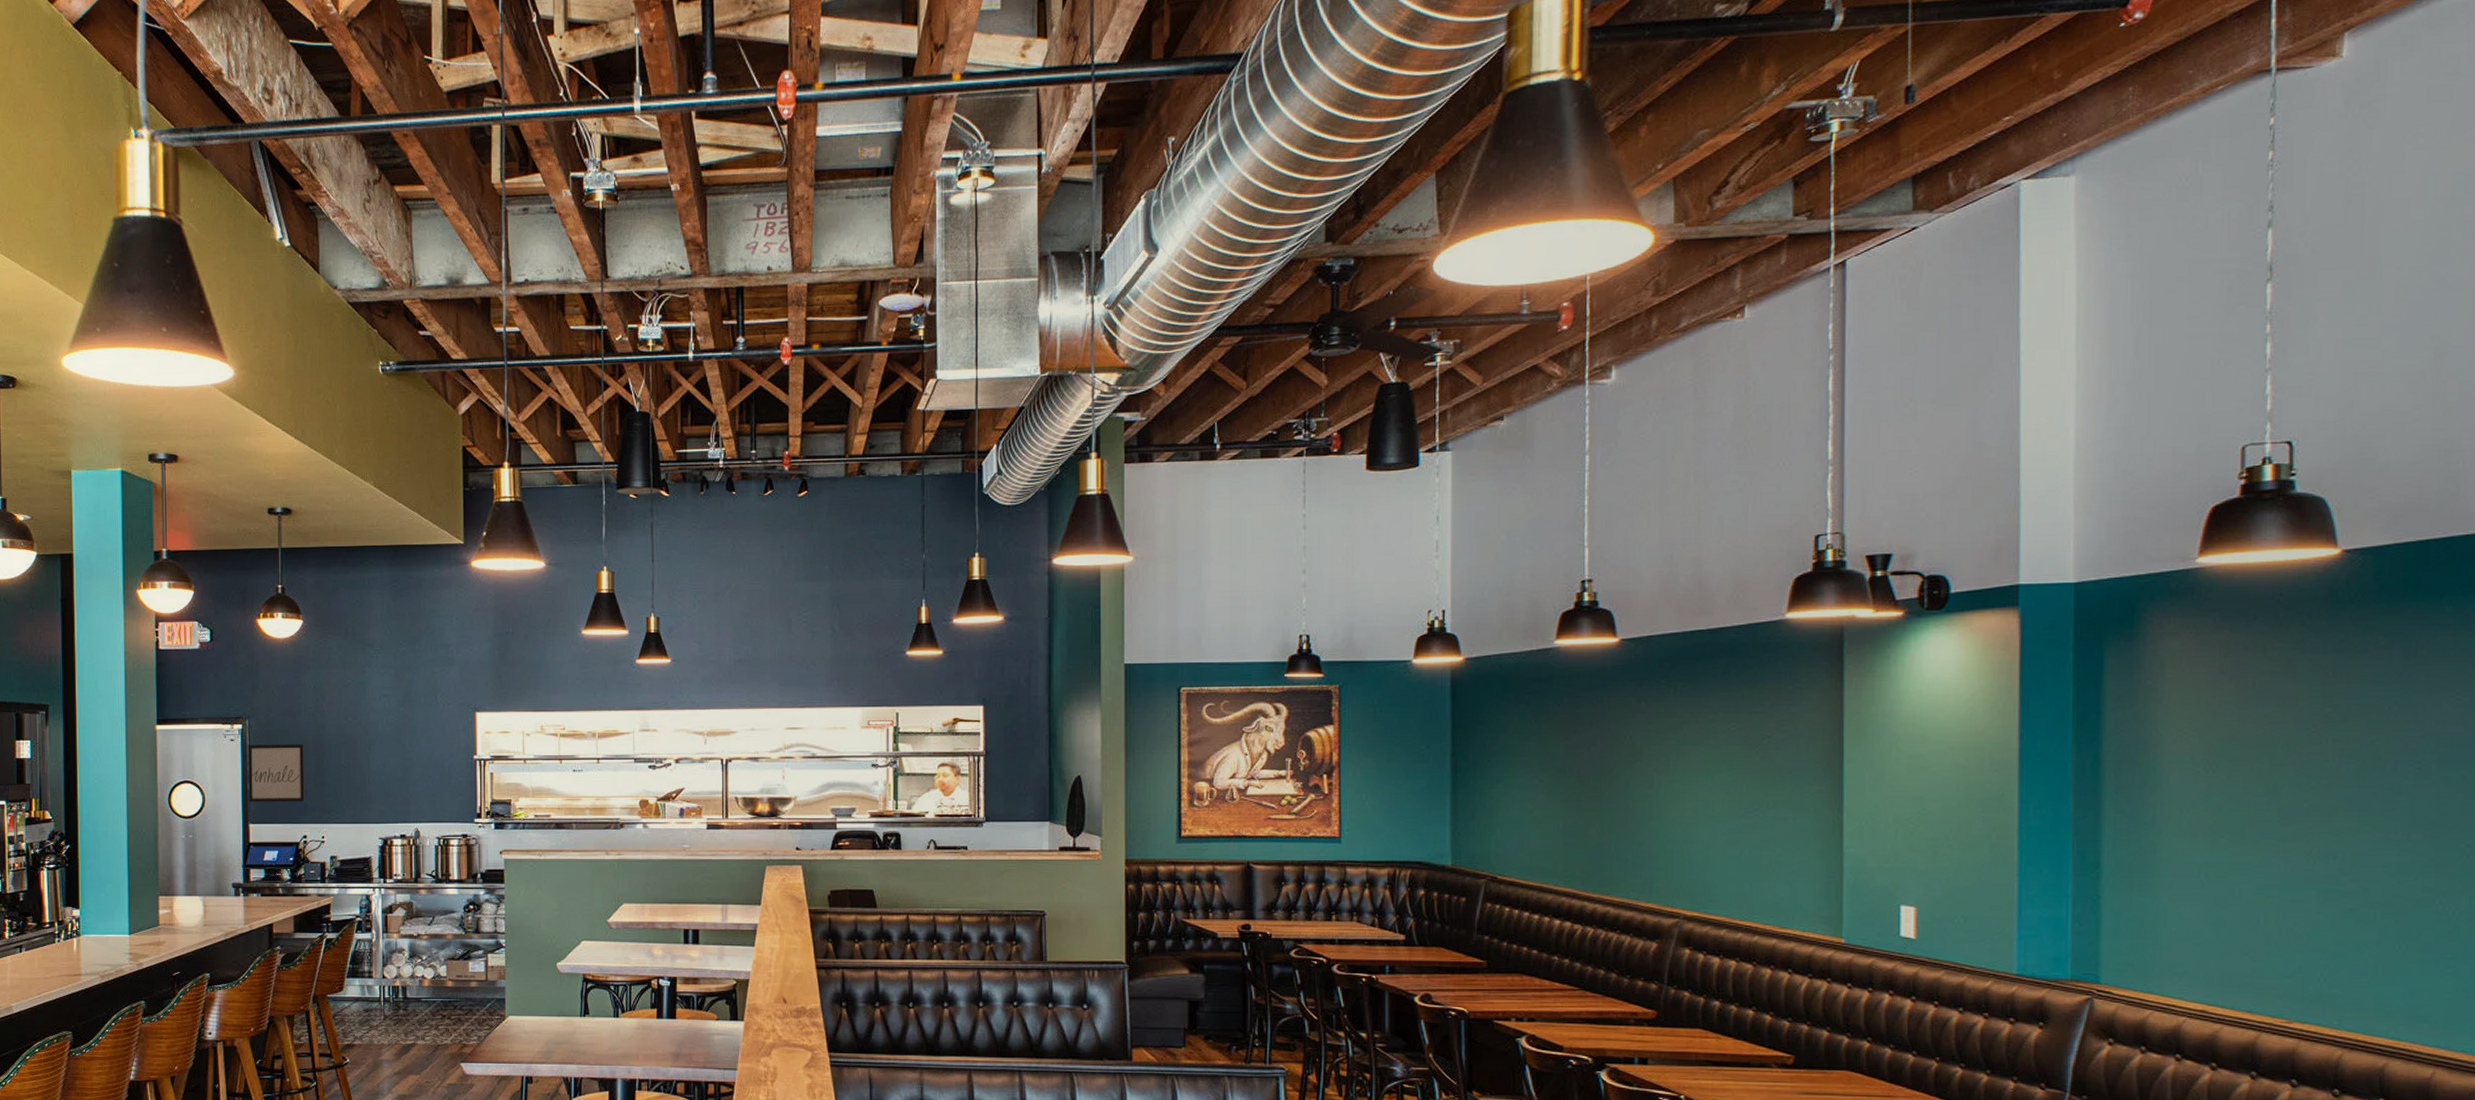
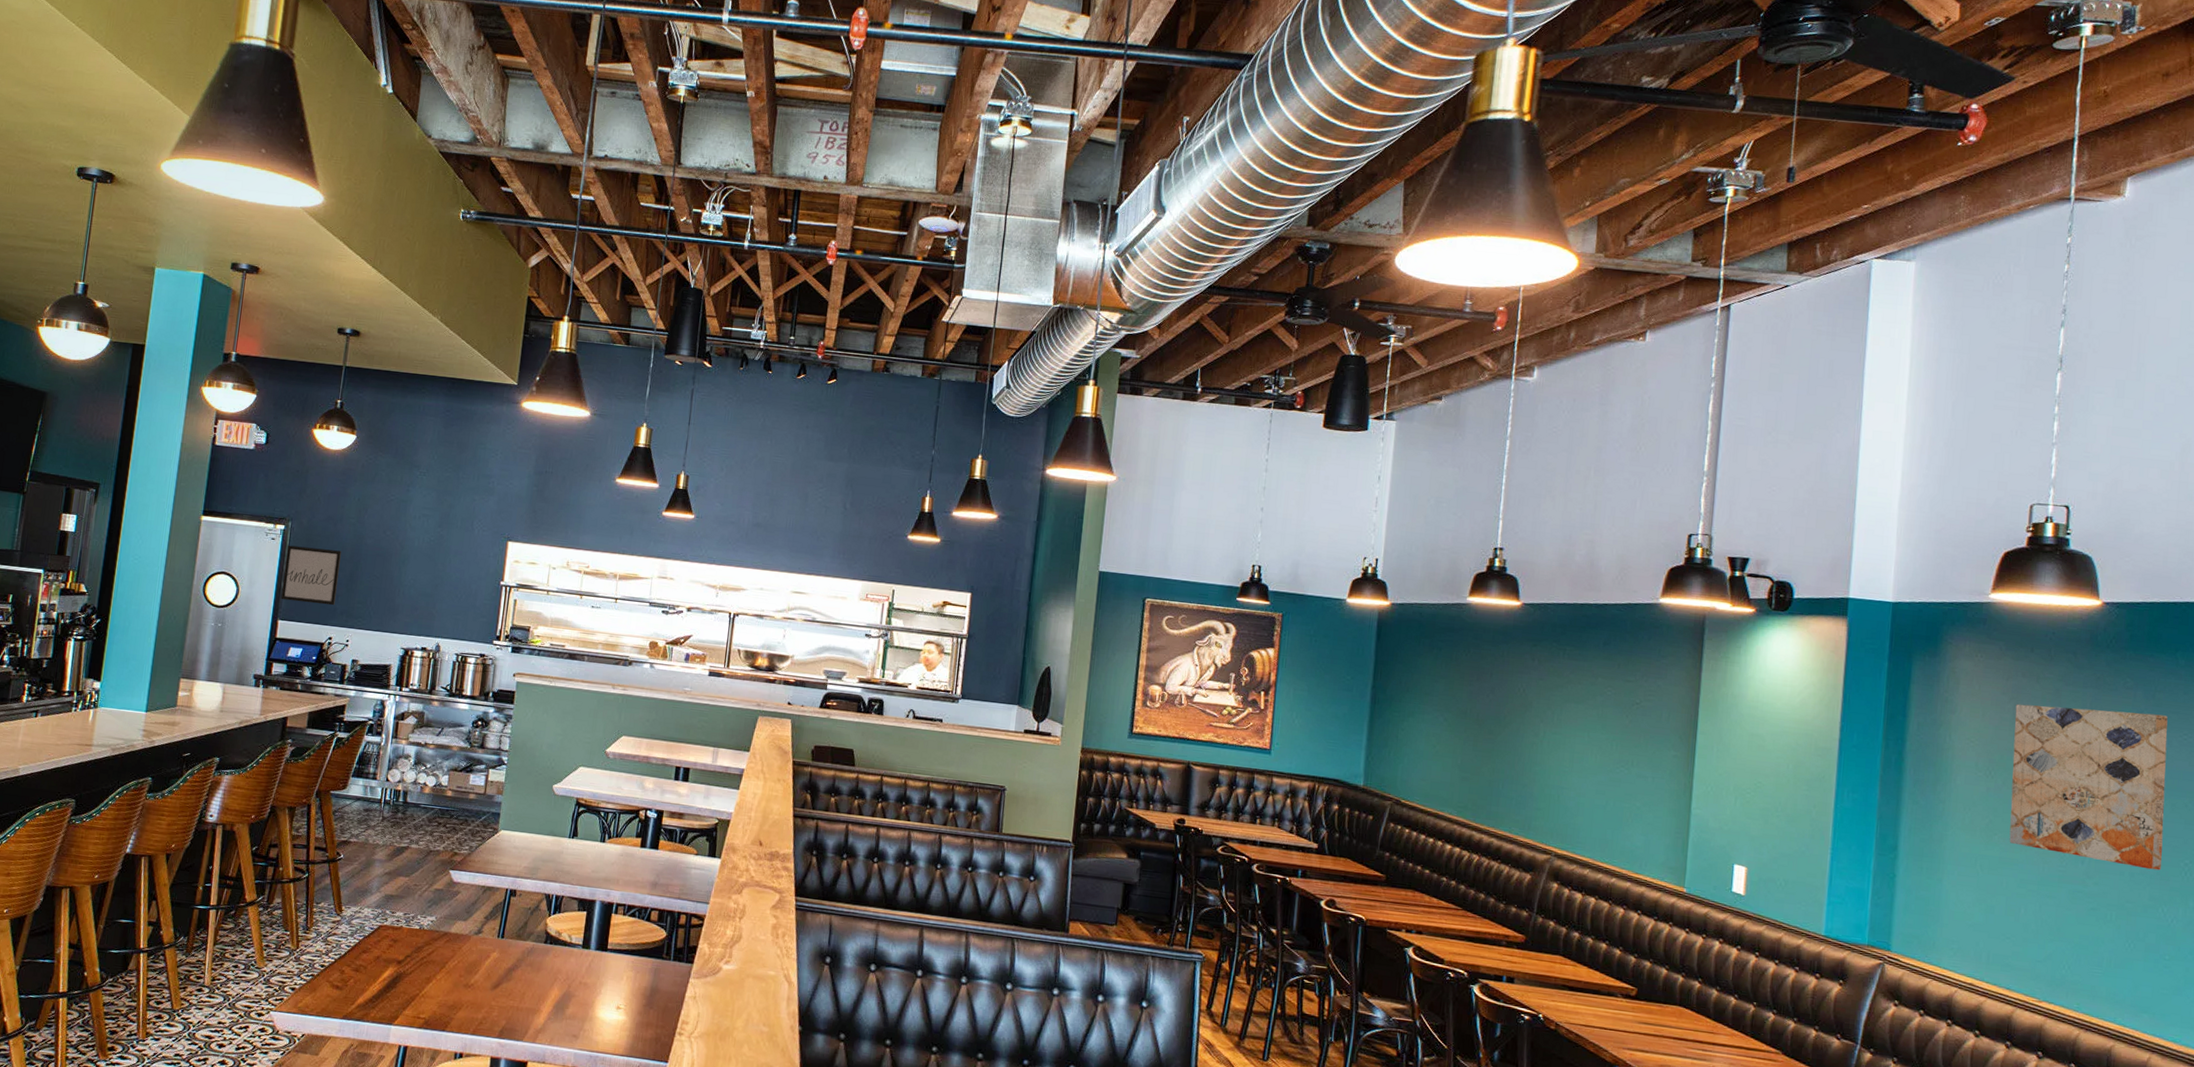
wall art: none [2237,674,2437,856] -> present [2009,703,2168,871]

